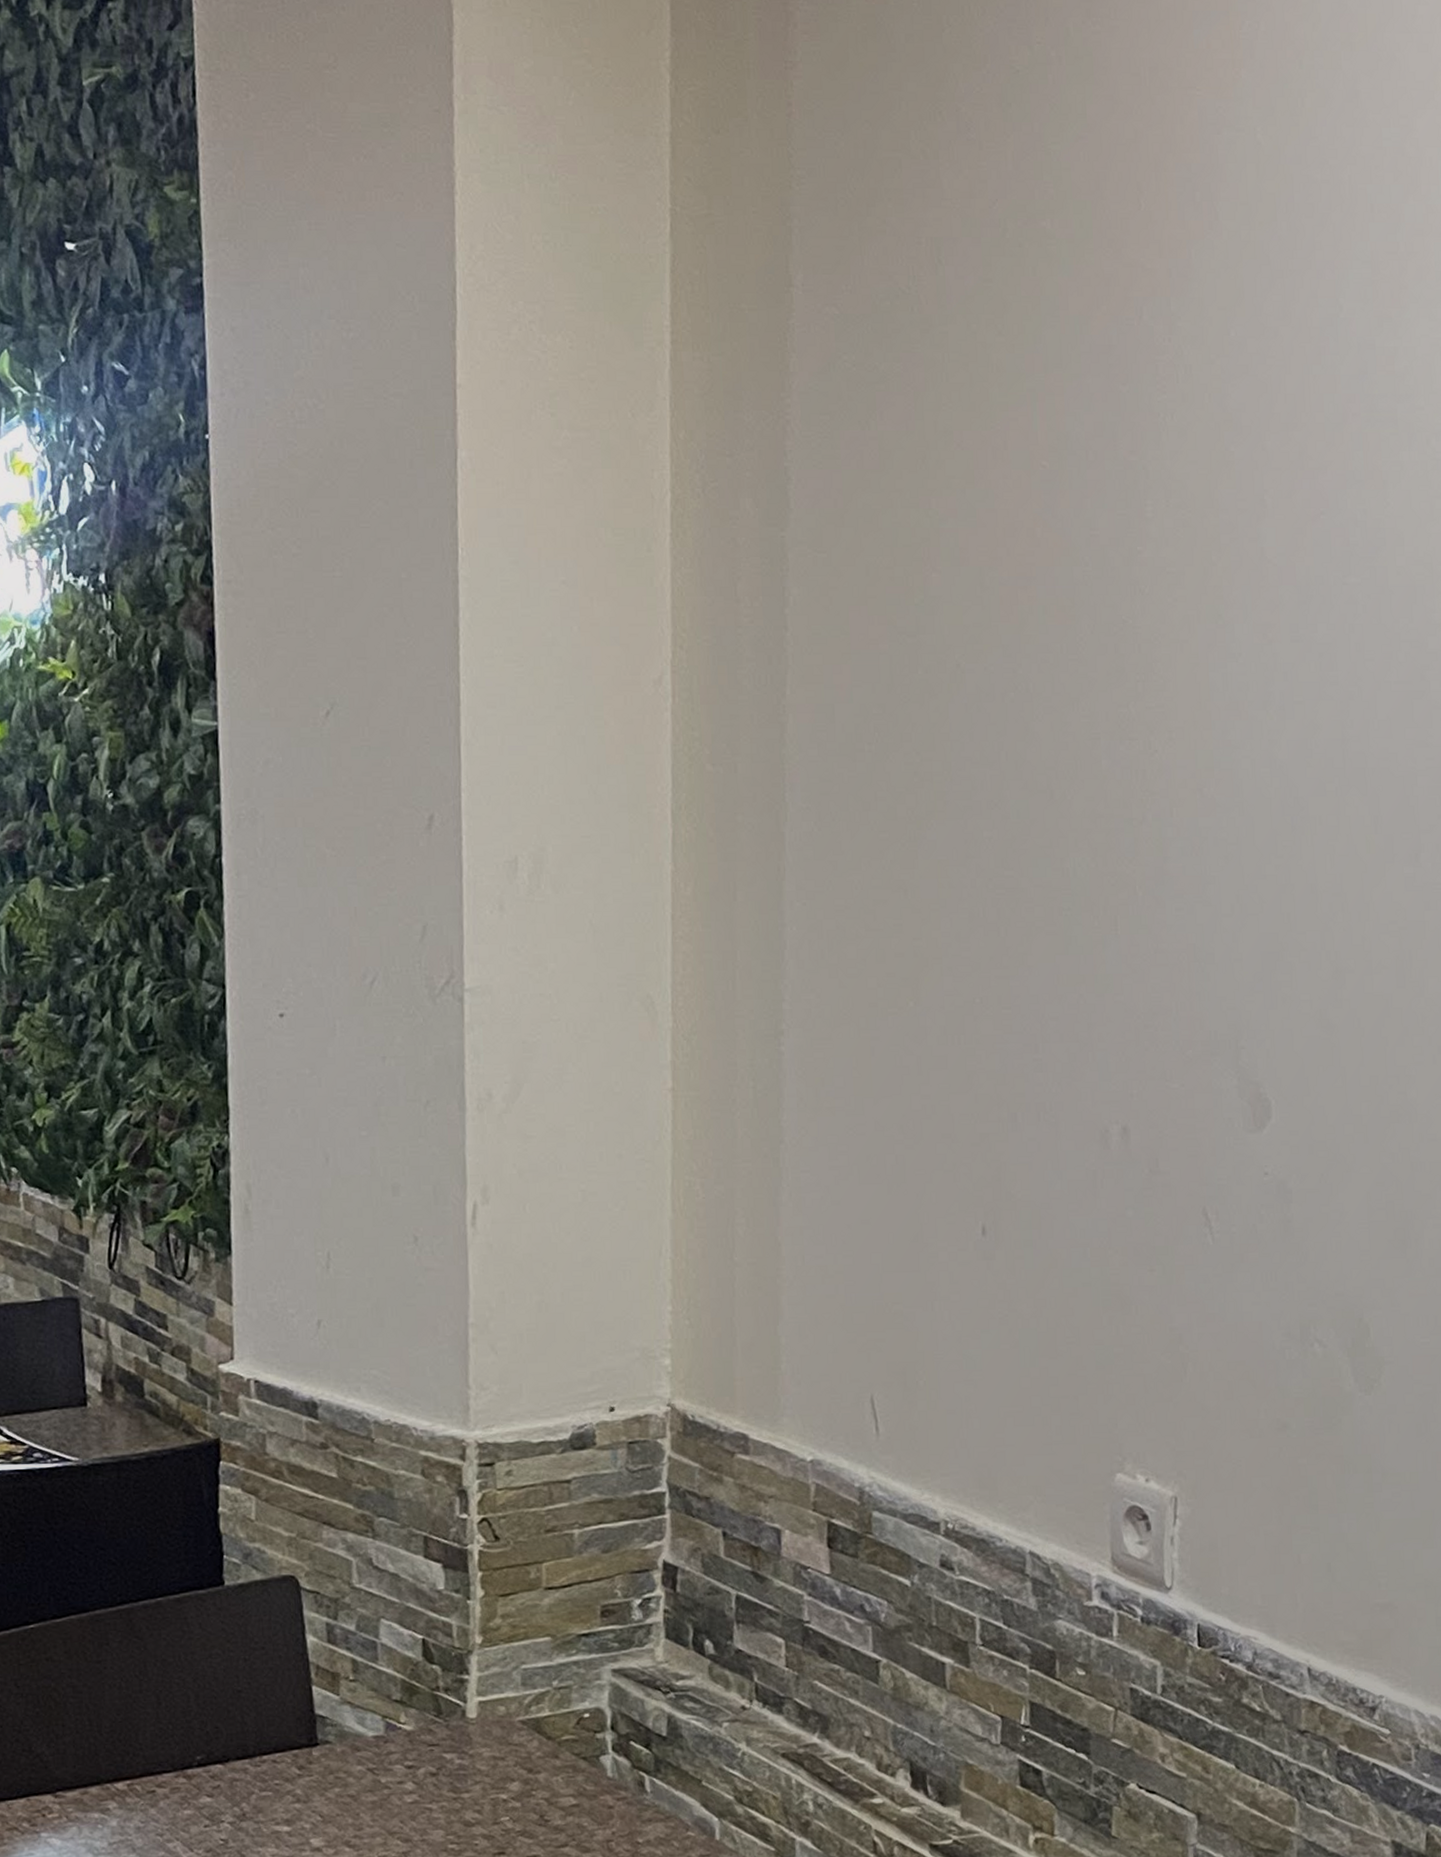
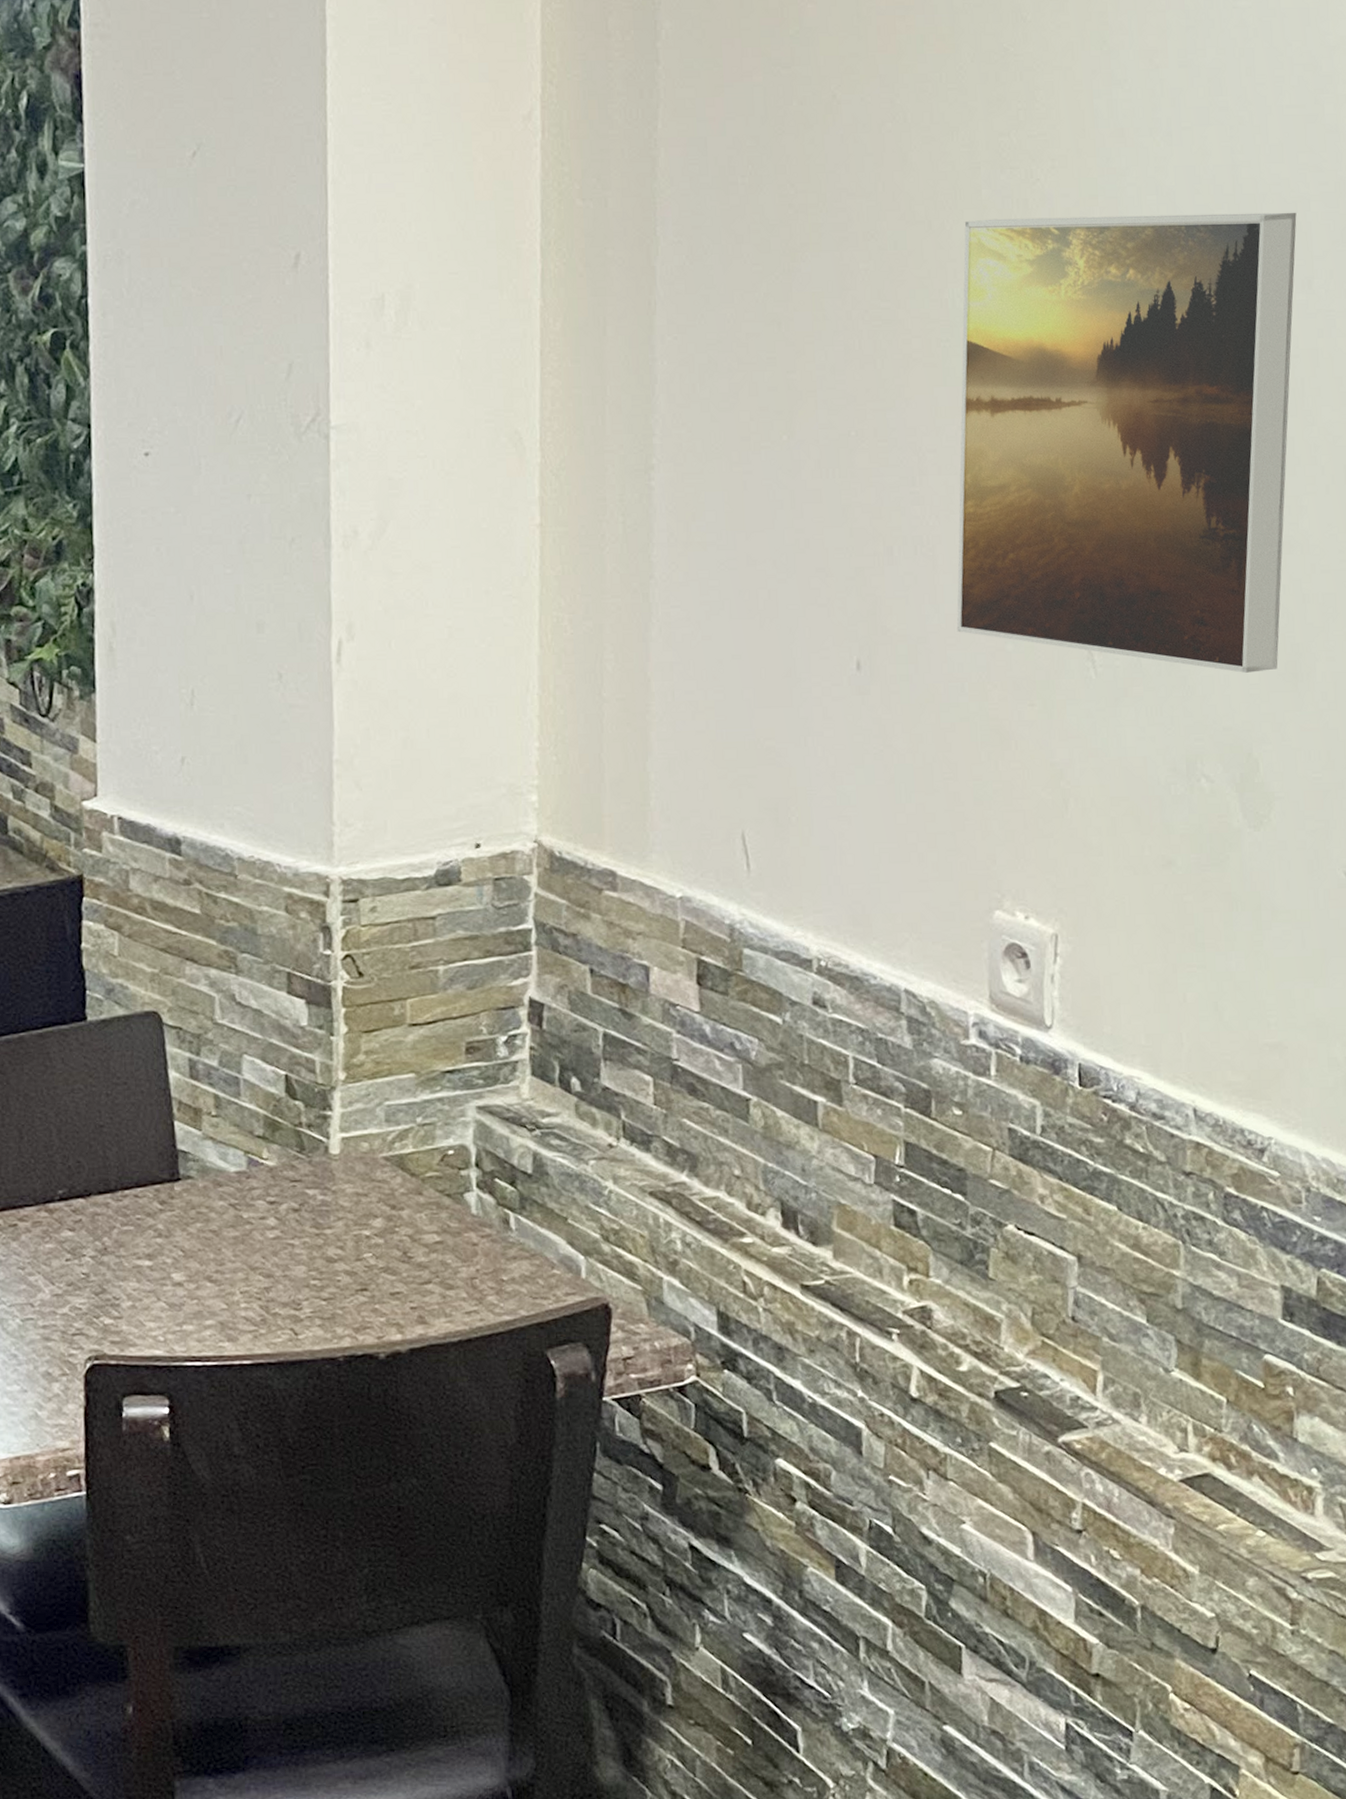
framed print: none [1078,786,1404,1239] -> present [956,212,1297,673]

